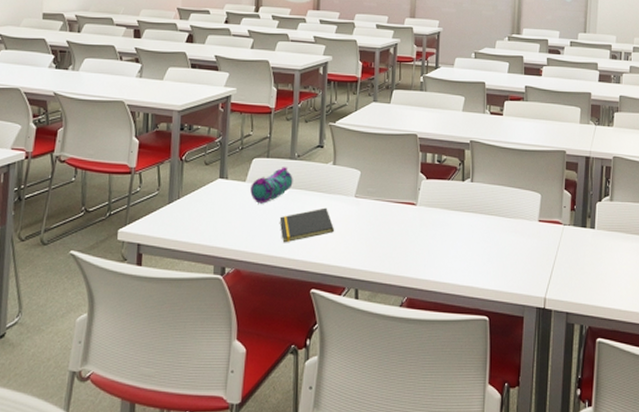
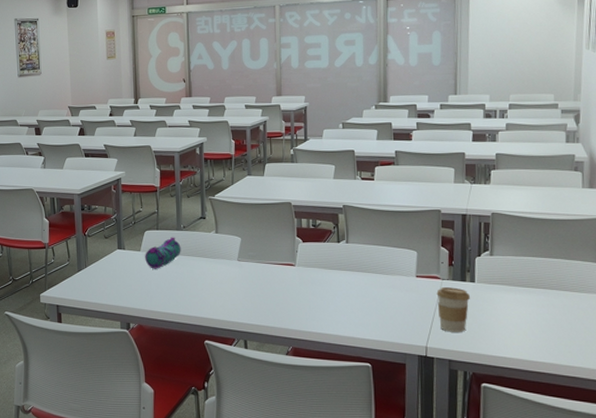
notepad: present [279,207,335,243] -> none [172,271,222,302]
coffee cup: none [557,232,589,282] -> present [436,286,470,332]

